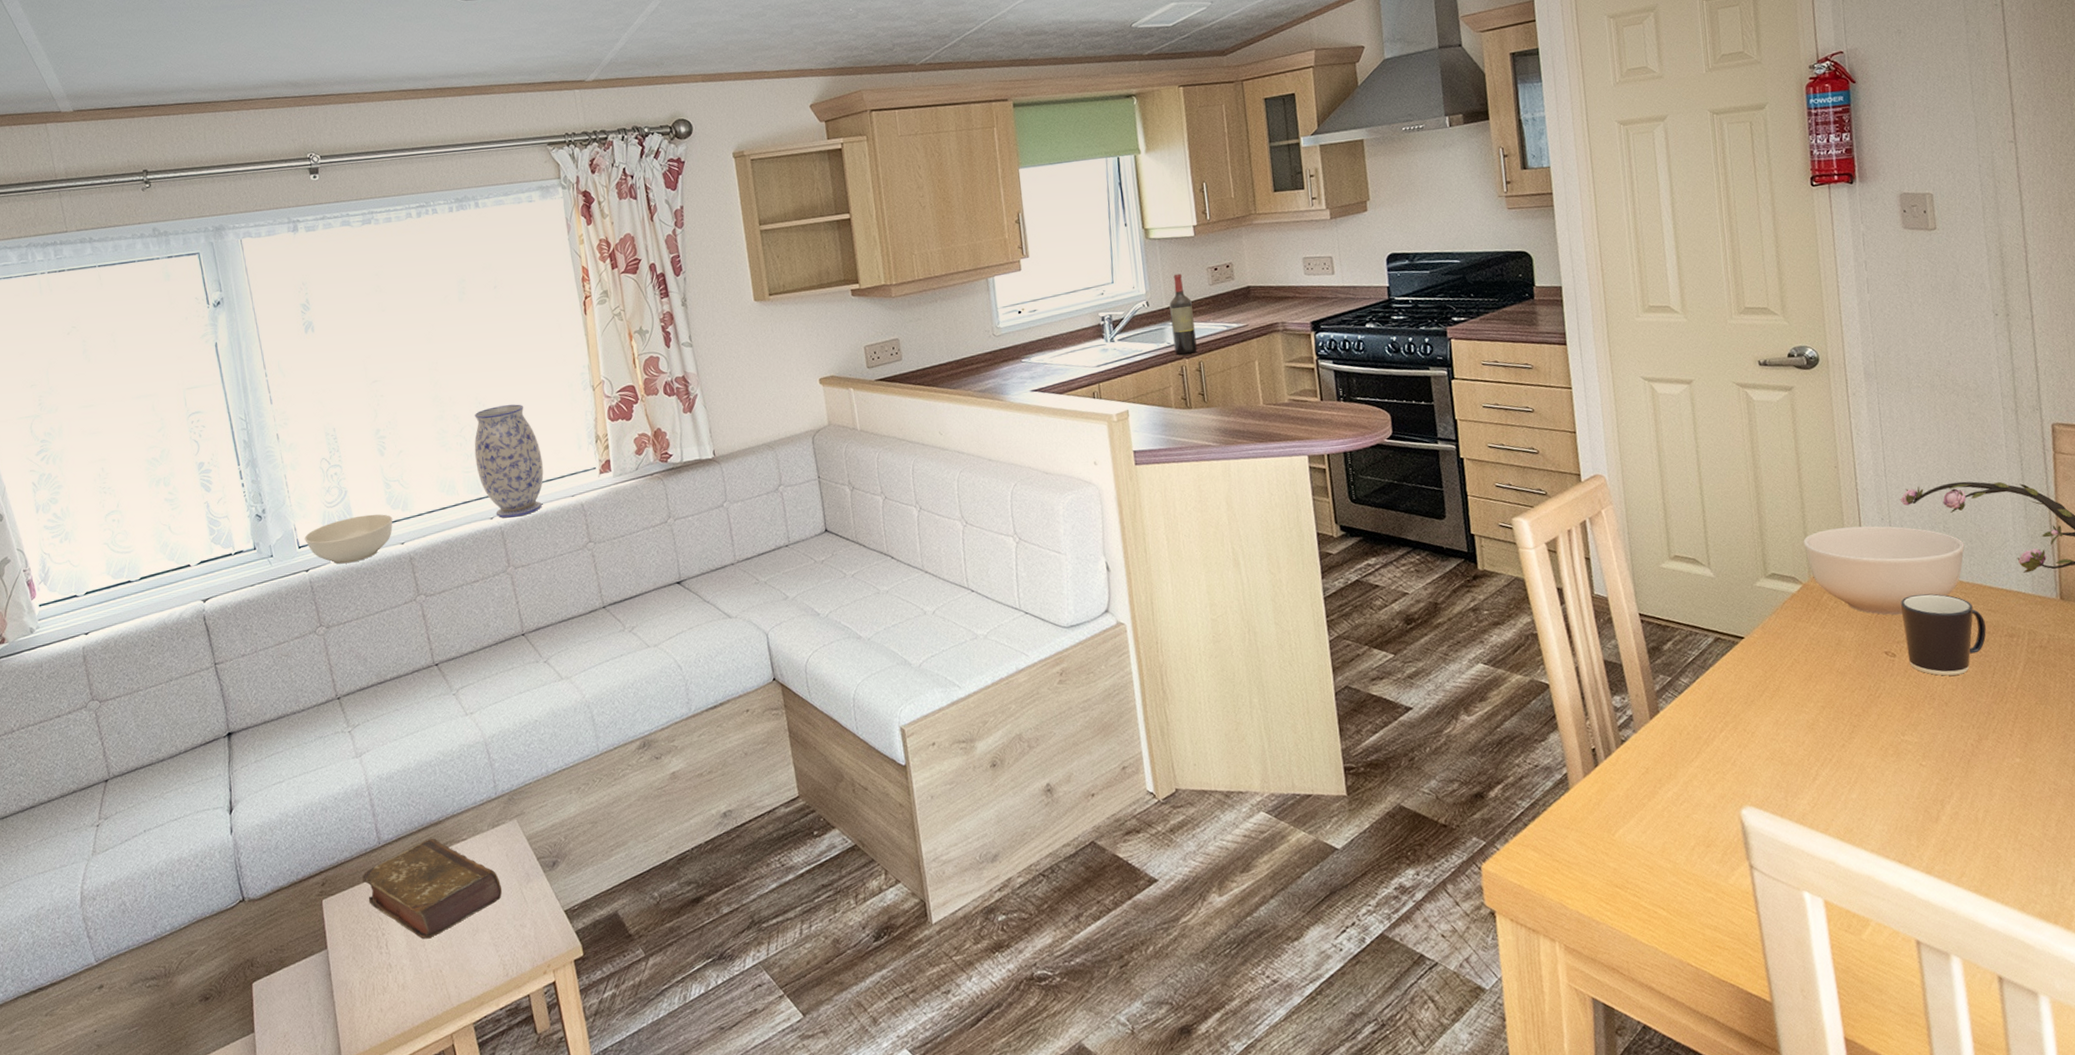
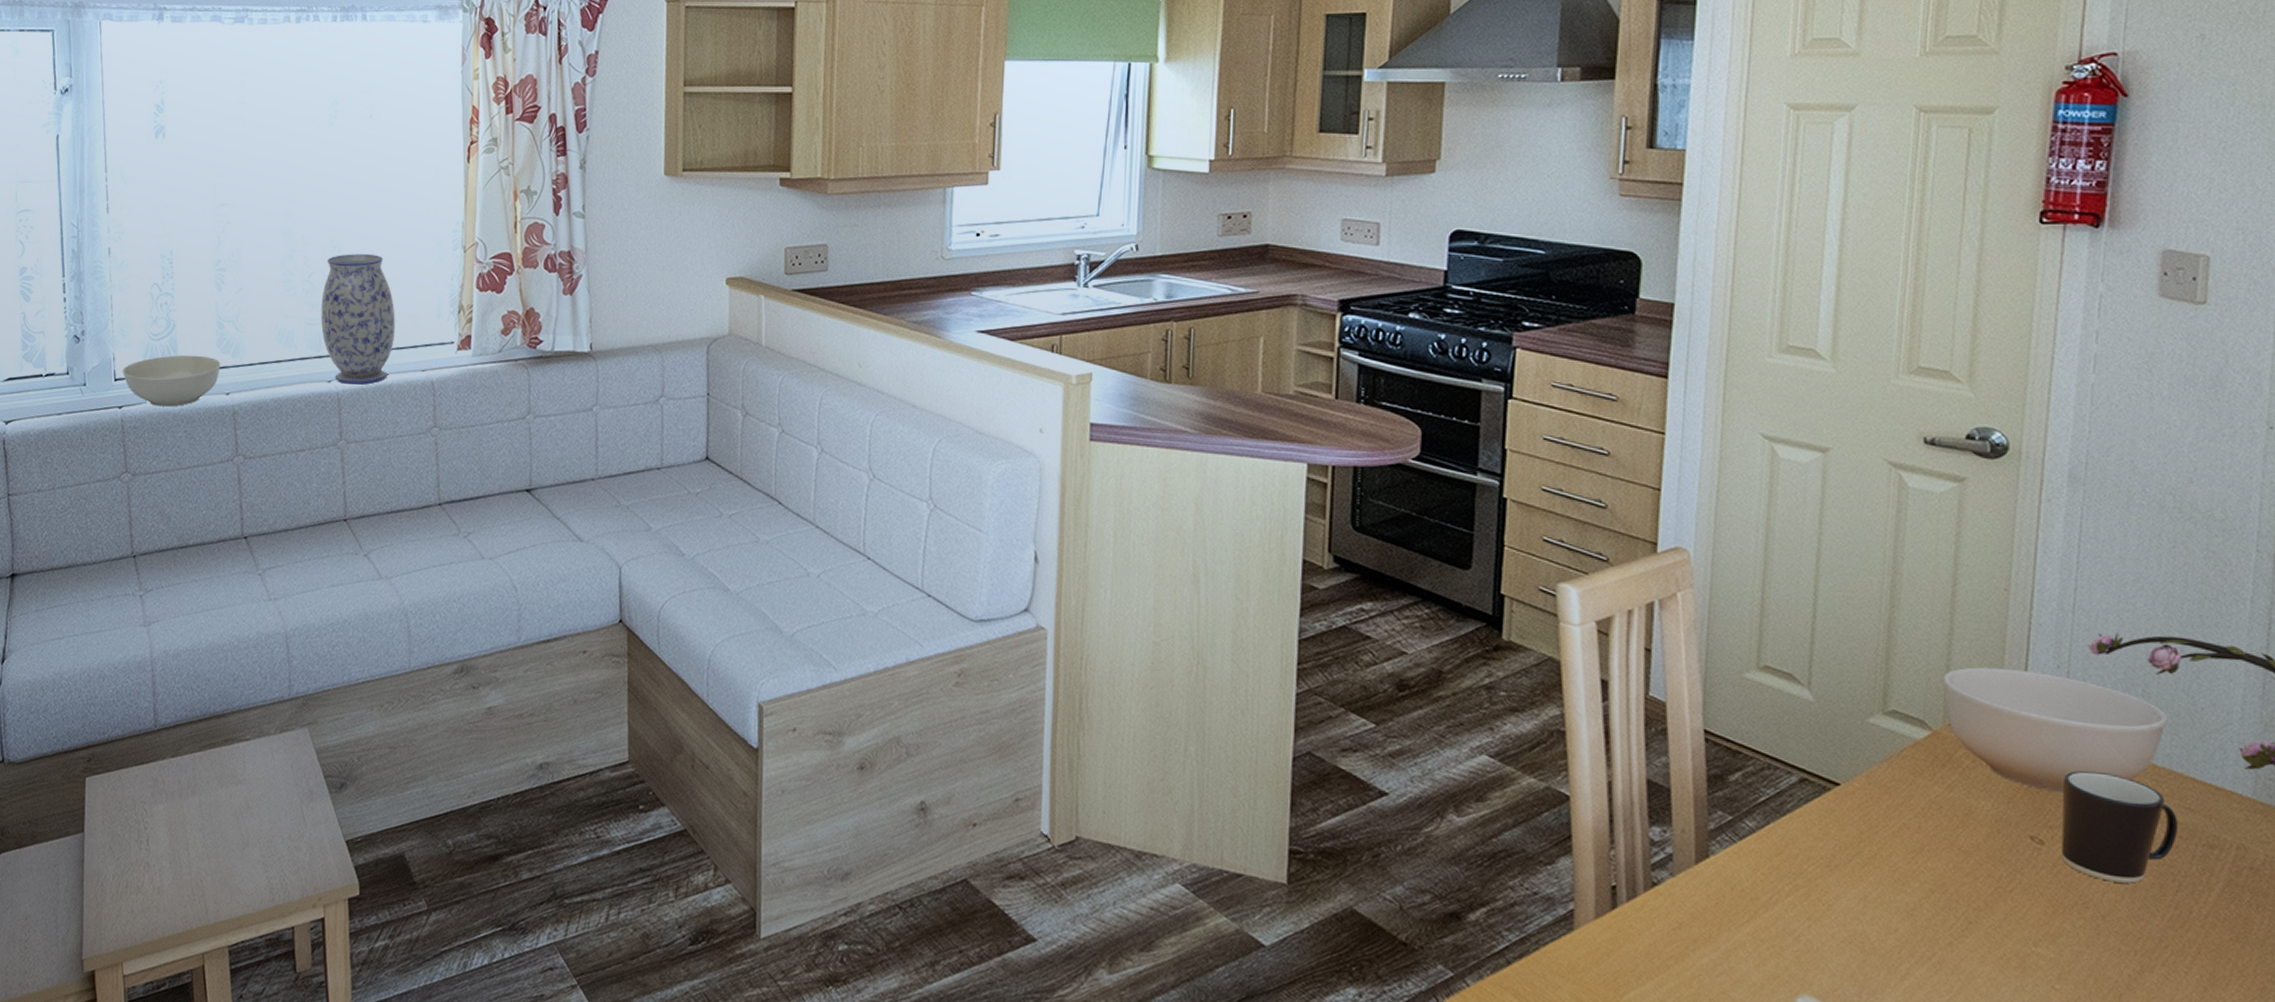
book: present [361,838,502,939] -> none [131,731,280,843]
wine bottle: present [1169,273,1197,355] -> none [1161,216,1192,317]

